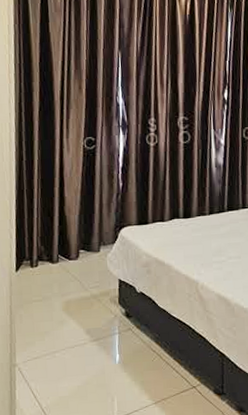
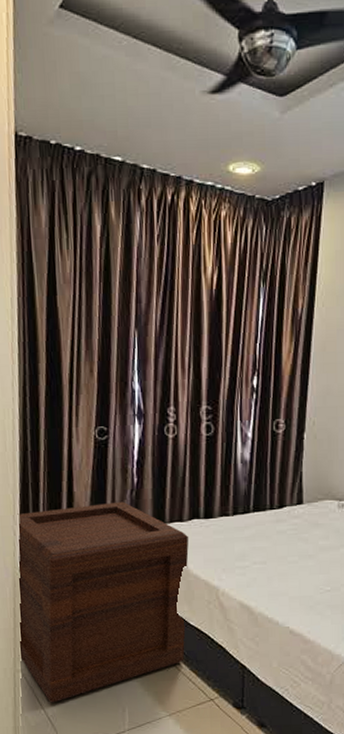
wooden crate: none [13,204,170,395] -> present [17,501,189,703]

